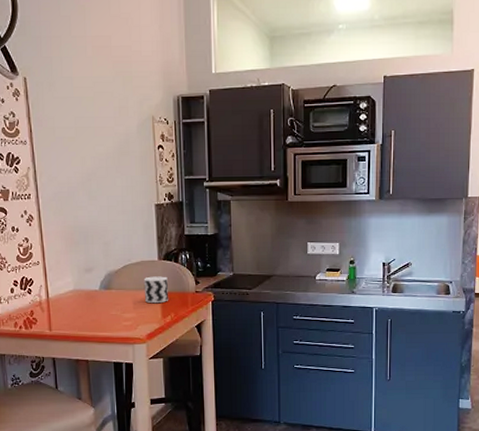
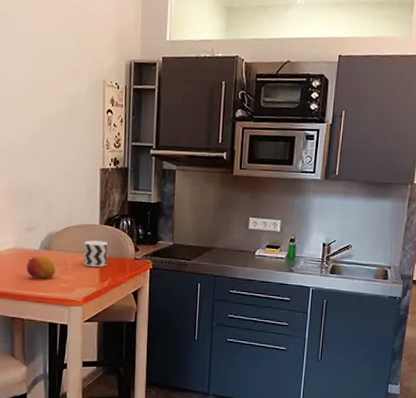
fruit: none [87,295,117,319] -> present [26,255,55,279]

